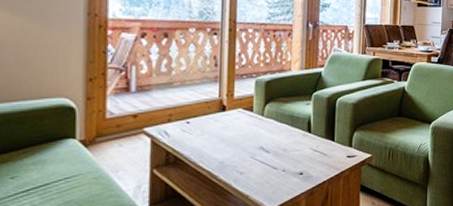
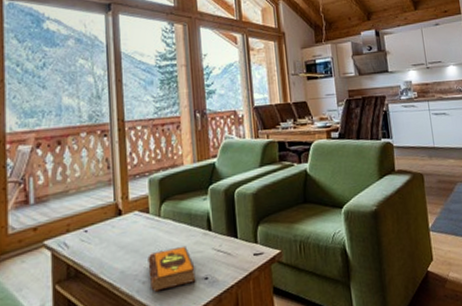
hardback book: none [247,143,292,182] -> present [148,245,196,292]

